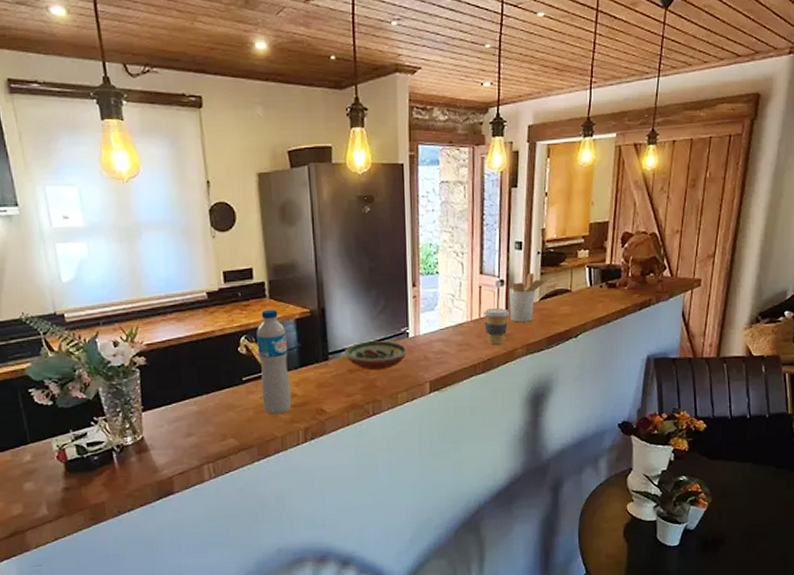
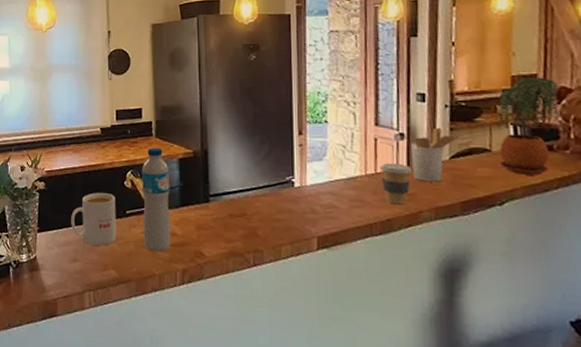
mug: none [180,362,234,417] -> present [71,193,117,246]
decorative bowl: present [344,340,408,371] -> none [225,187,293,219]
potted plant: none [576,224,624,310] -> present [496,77,561,175]

